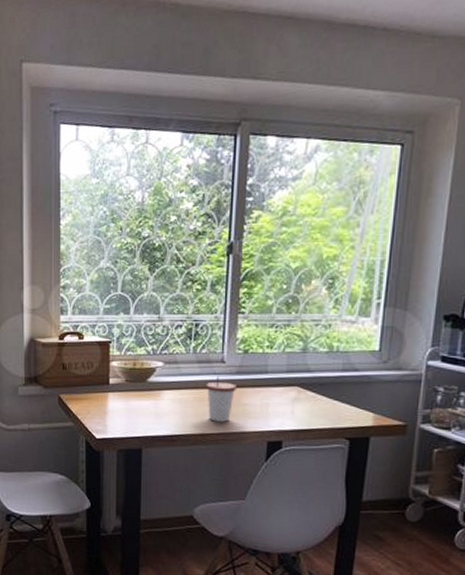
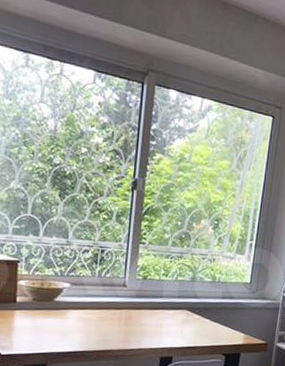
cup: present [206,376,236,422] -> none [108,298,136,340]

